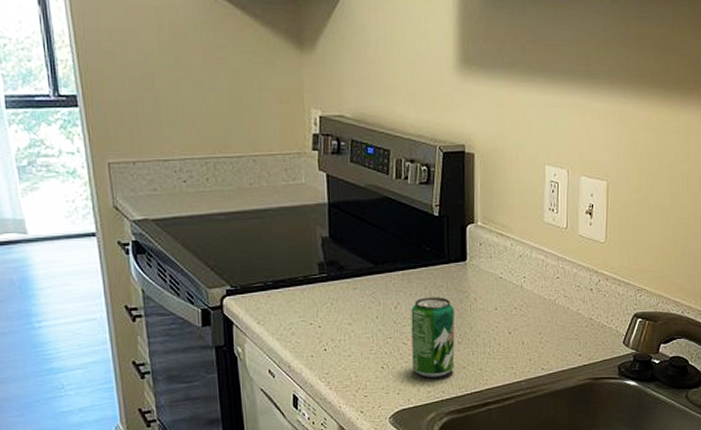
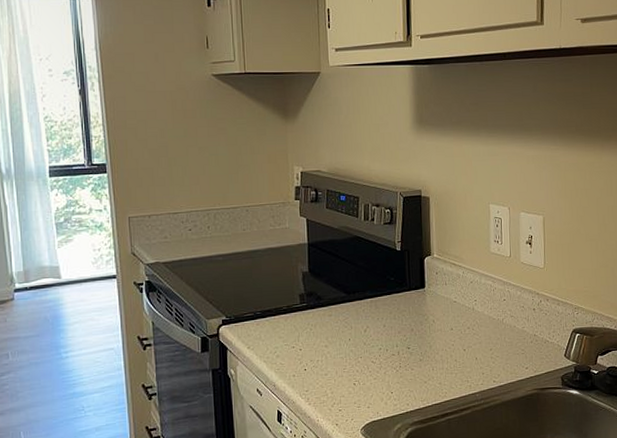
beverage can: present [411,297,455,378] -> none [378,320,418,392]

